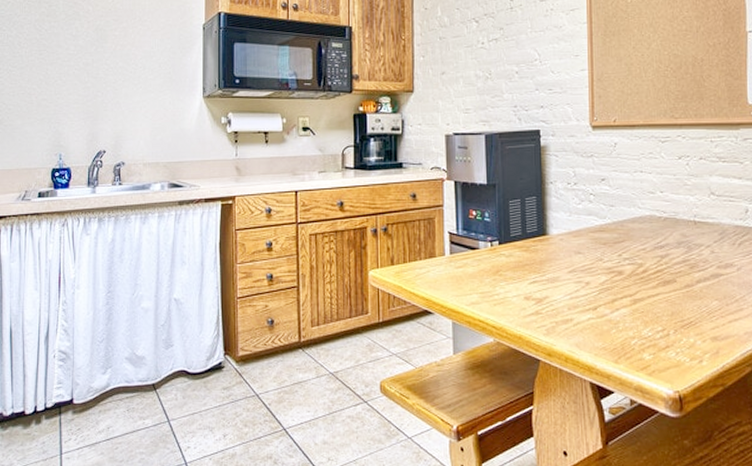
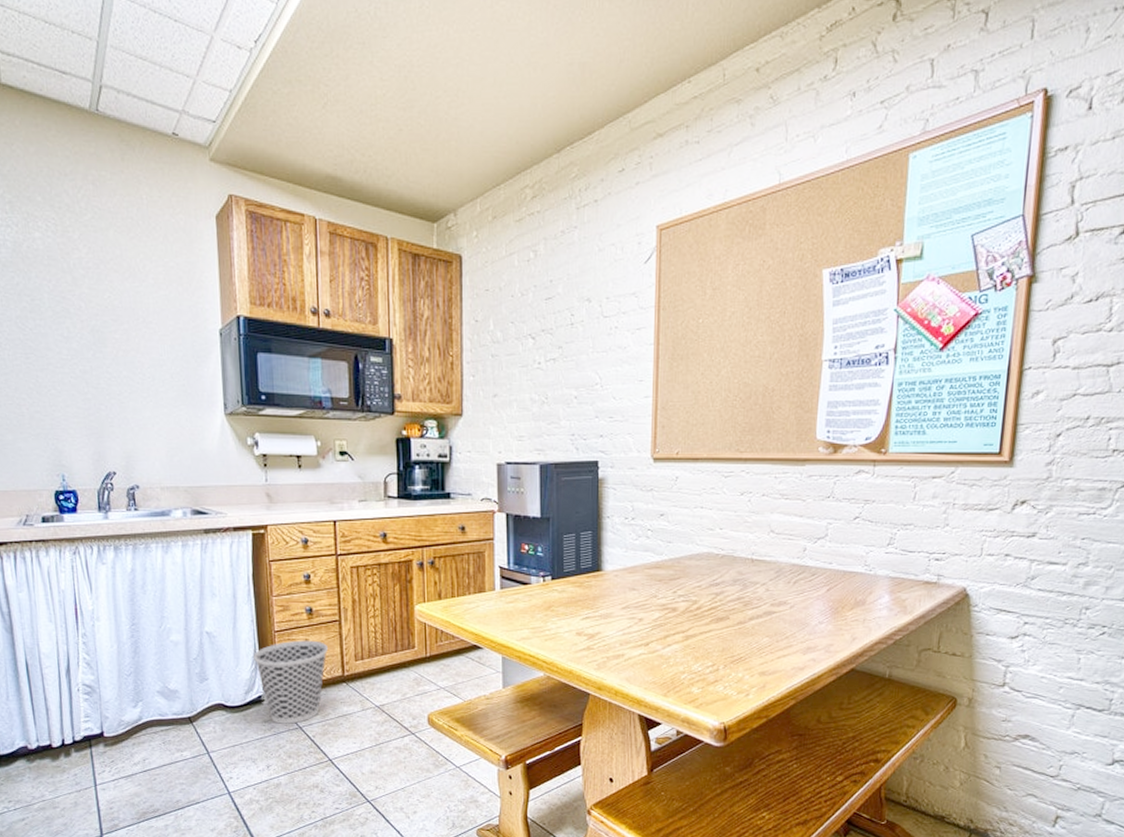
wastebasket: none [217,306,287,391] -> present [254,640,329,724]

